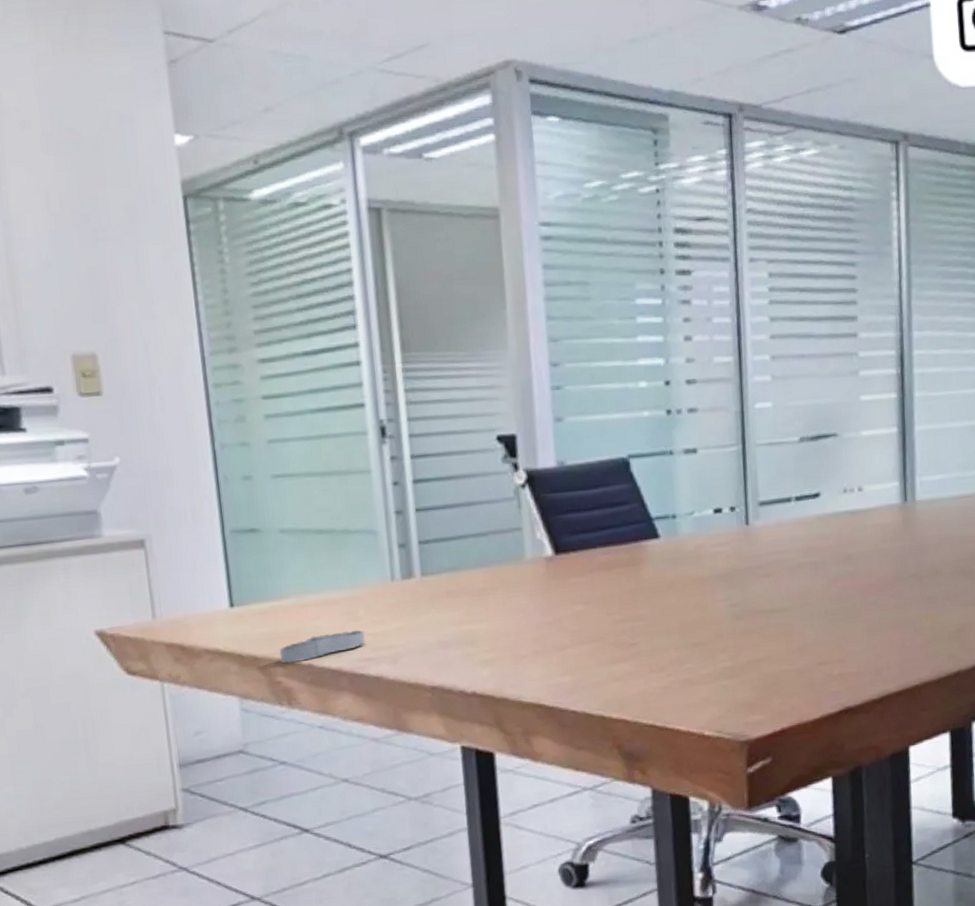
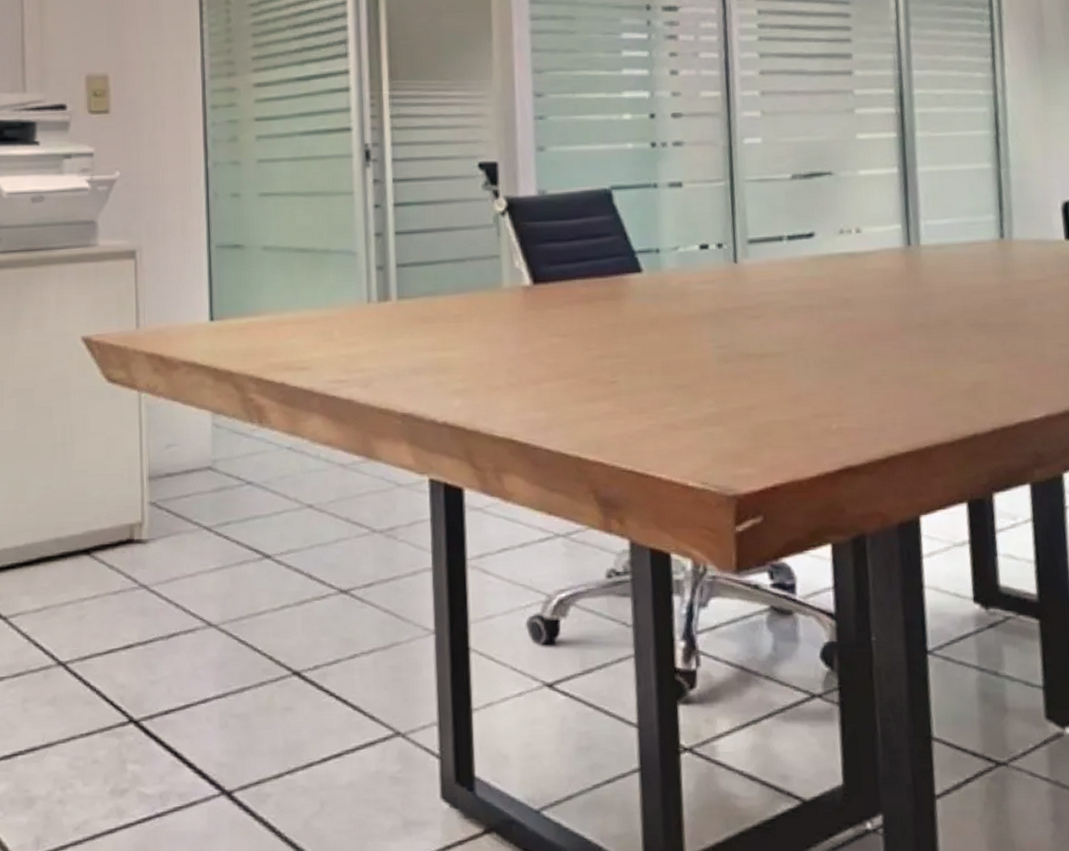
aerial map: present [279,630,365,664] -> none [254,350,338,381]

